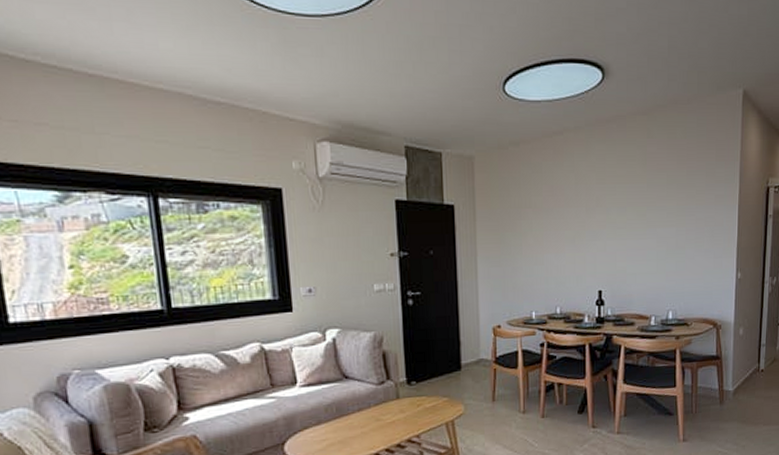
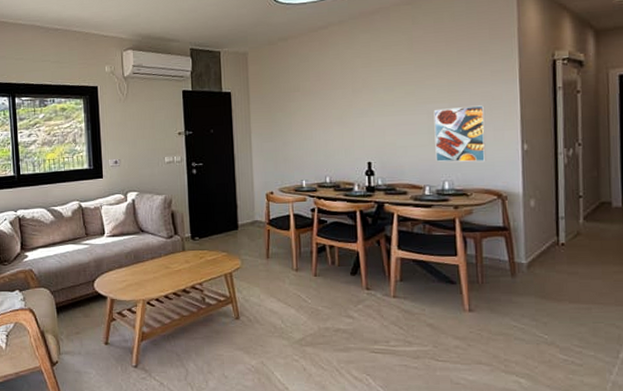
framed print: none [662,231,708,291] -> present [433,105,486,162]

